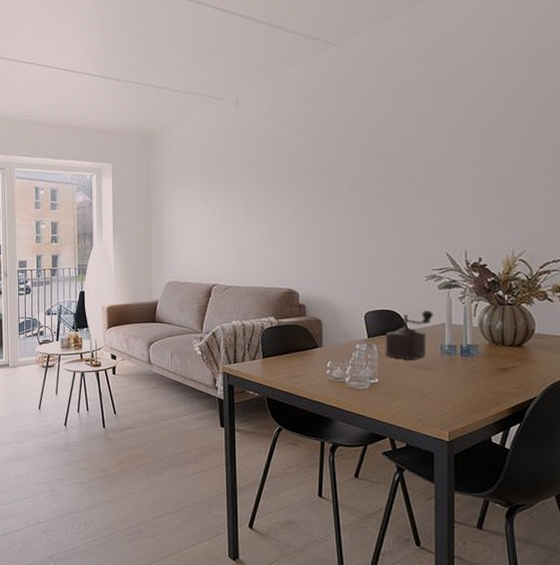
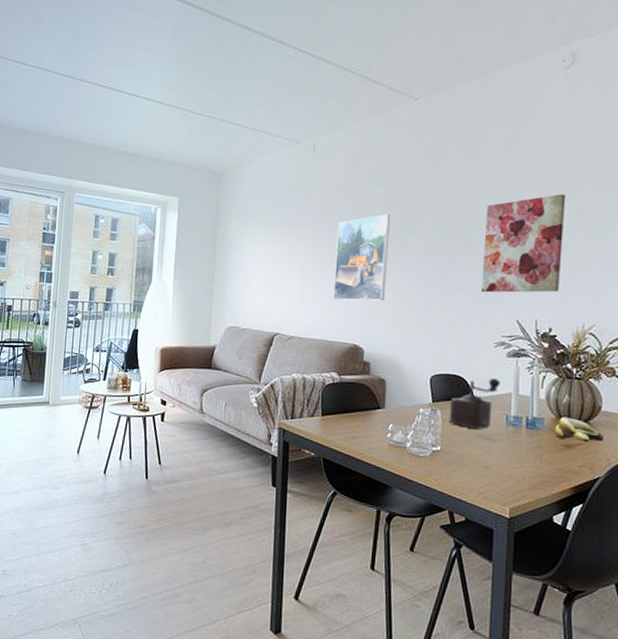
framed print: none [265,160,316,248] -> present [333,214,390,301]
wall art: none [410,125,490,229] -> present [481,194,566,293]
banana: none [489,342,538,365] -> present [554,417,604,443]

